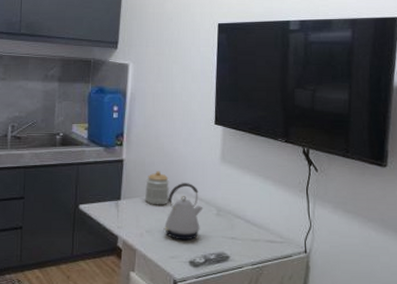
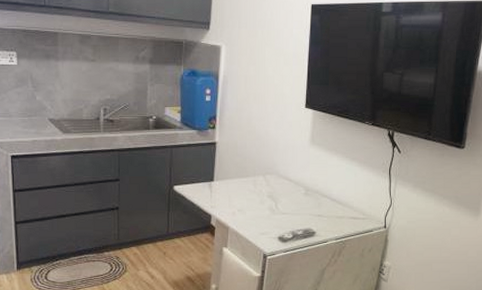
jar: present [145,171,170,205] -> none [238,153,261,186]
kettle: present [163,183,203,241] -> none [254,164,293,218]

